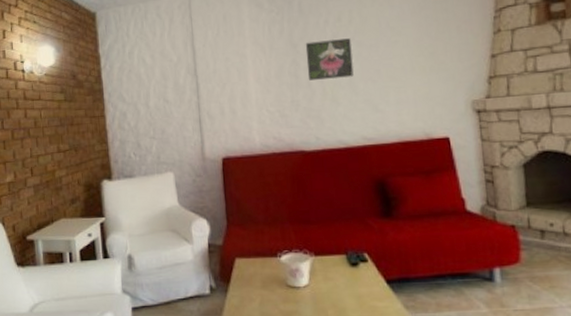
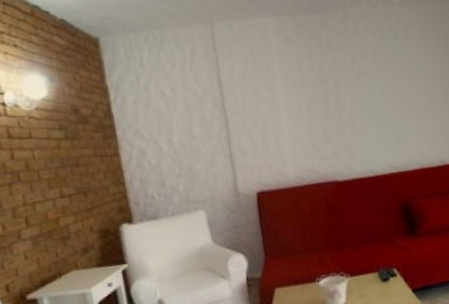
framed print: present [305,38,354,80] -> none [334,74,380,114]

